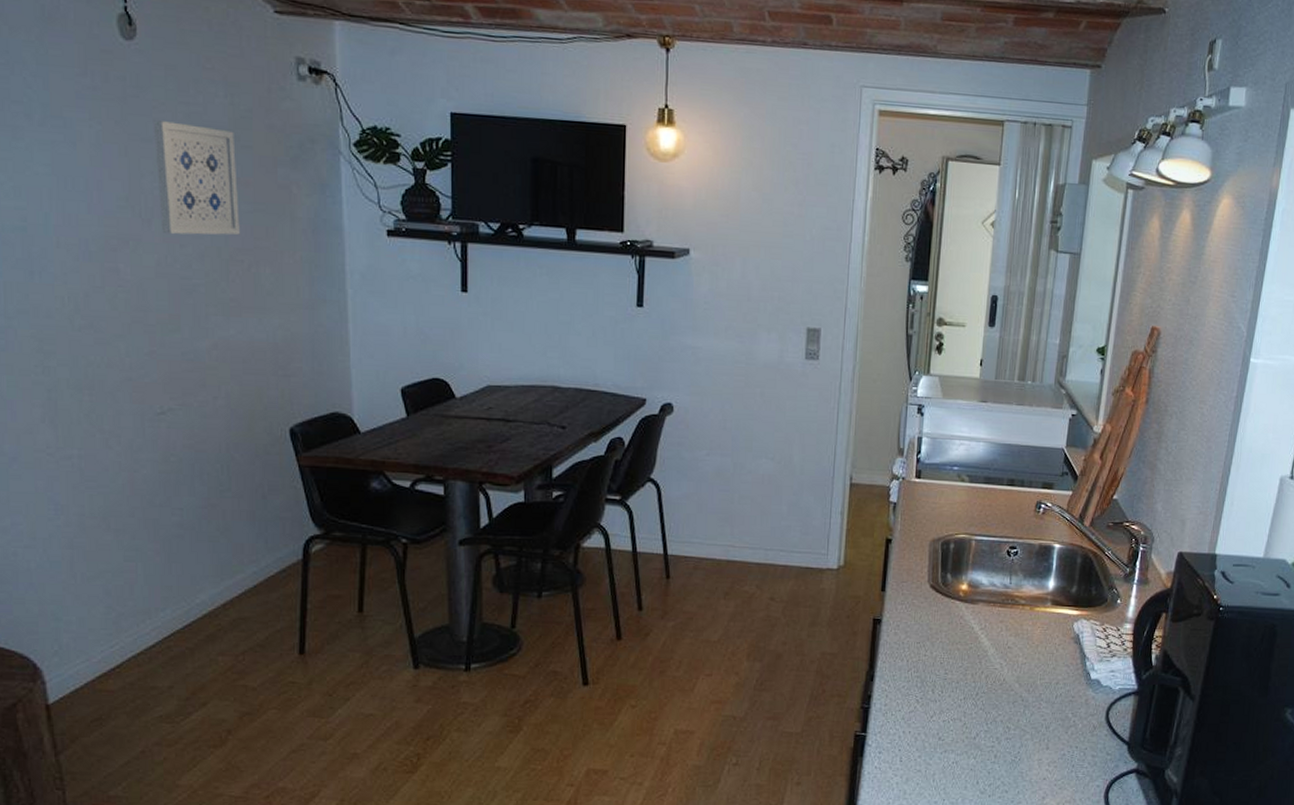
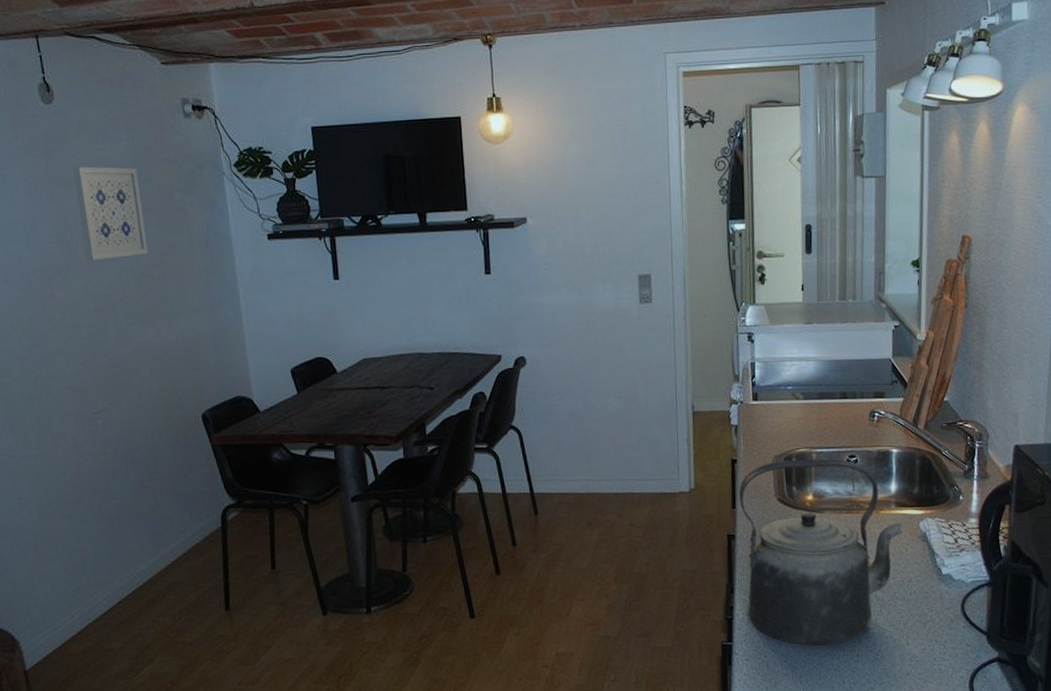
kettle: none [886,545,1057,744] -> present [739,458,903,646]

